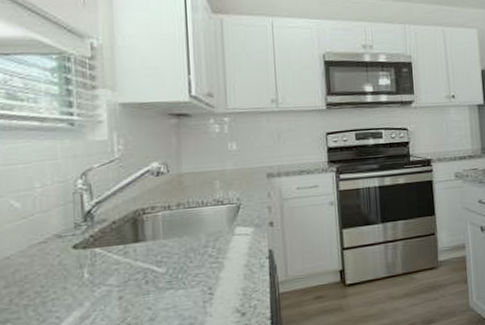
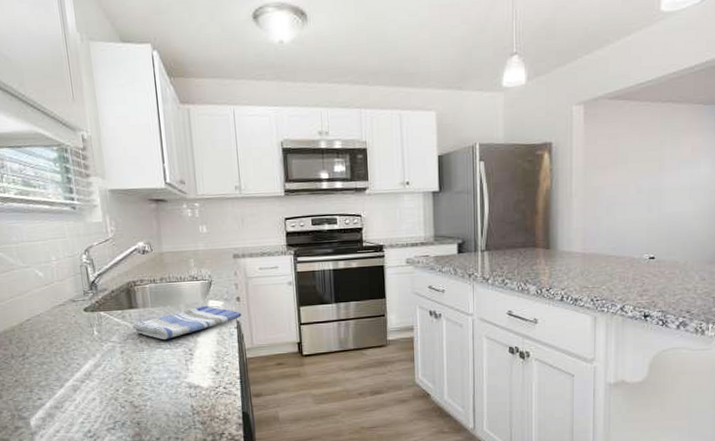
dish towel: none [136,233,275,279] -> present [132,305,242,340]

